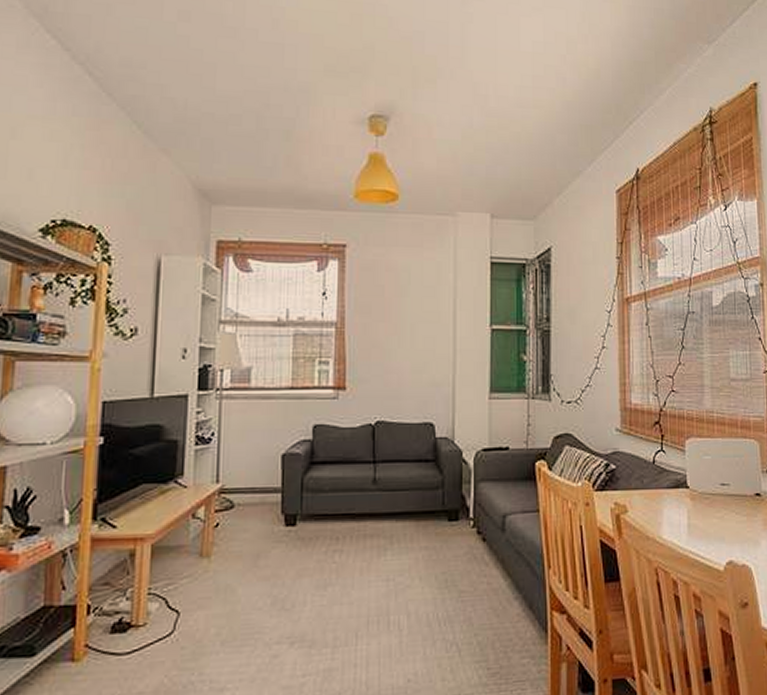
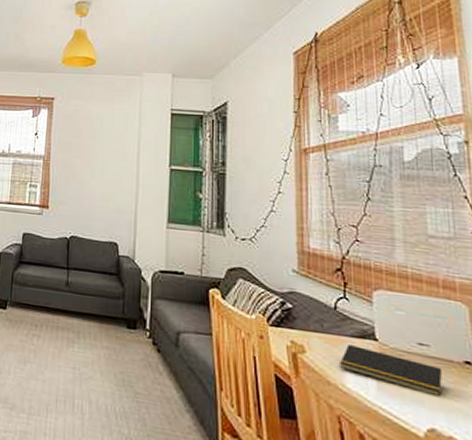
notepad: none [657,495,738,531] -> present [340,343,442,397]

